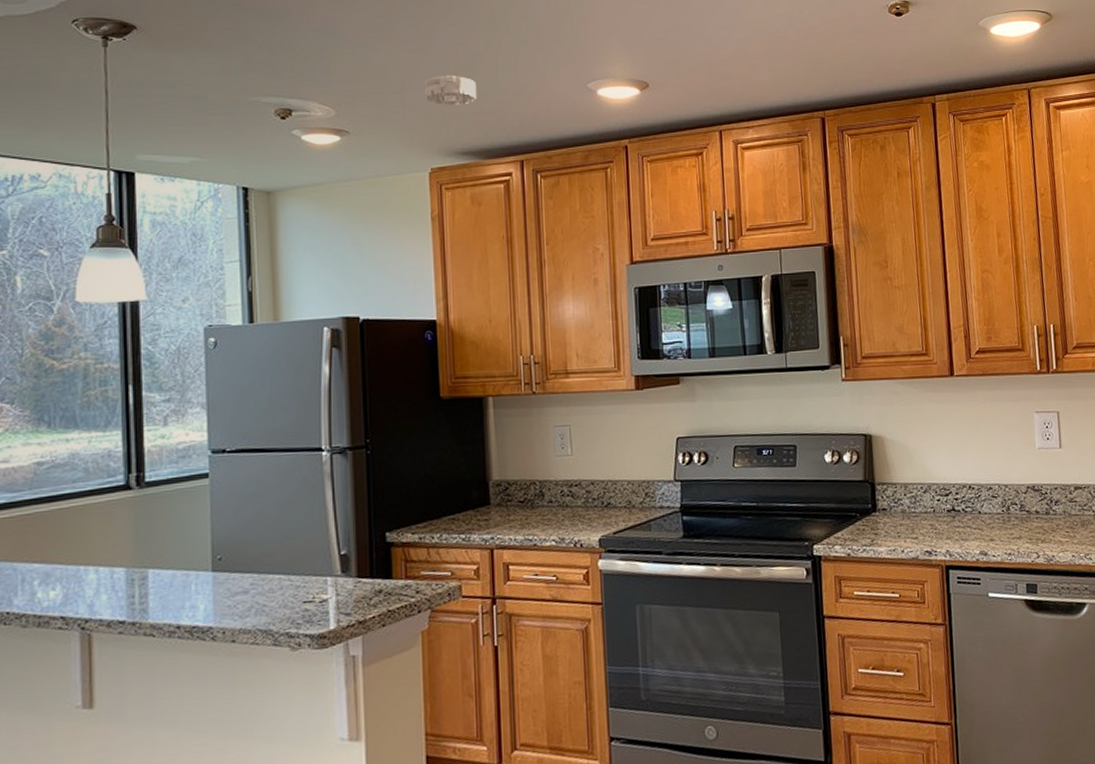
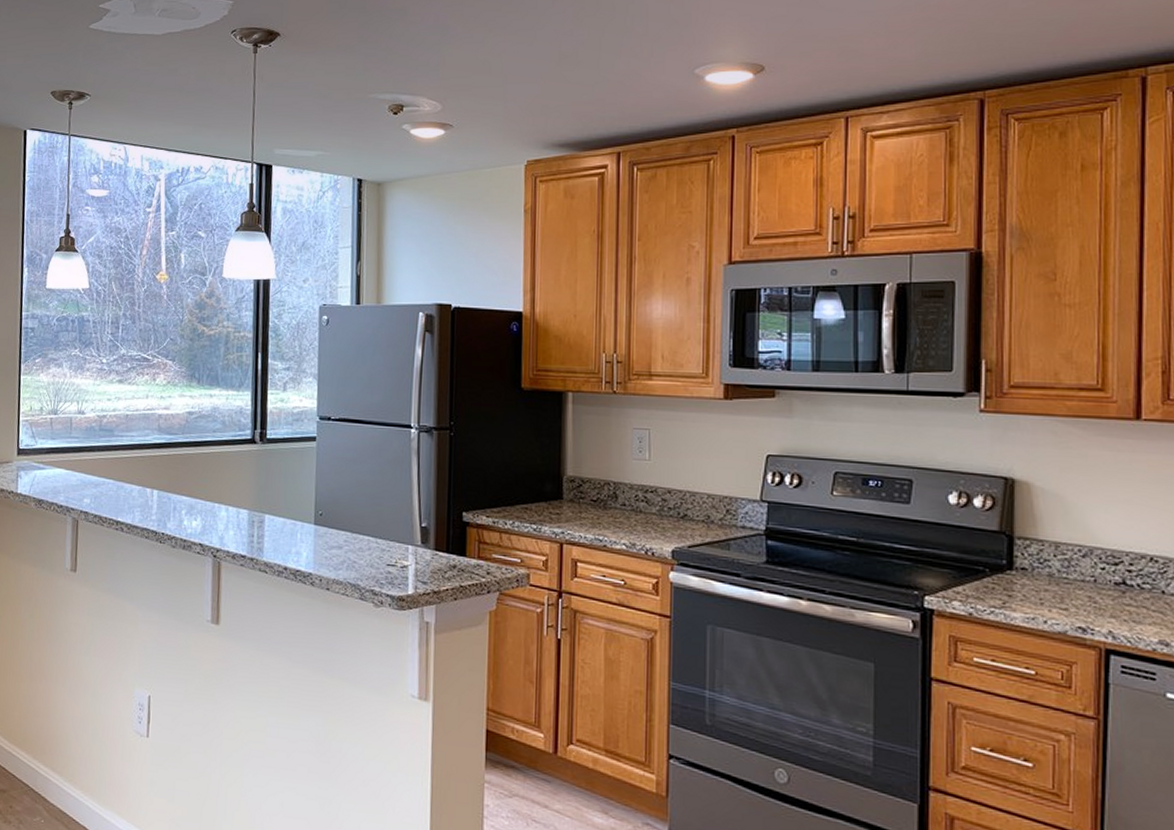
smoke detector: present [424,75,477,105] -> none [525,65,578,97]

